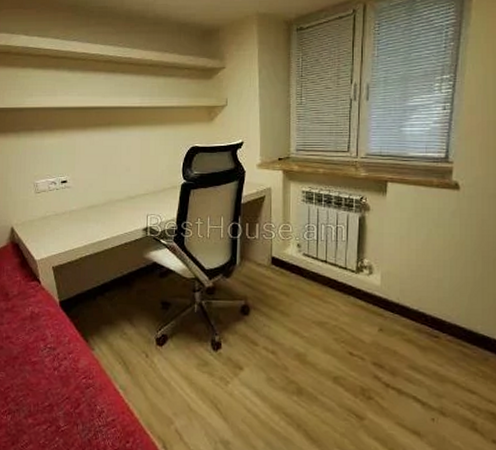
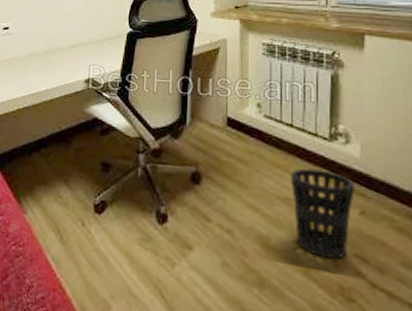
wastebasket: none [324,296,375,367] -> present [290,168,355,259]

